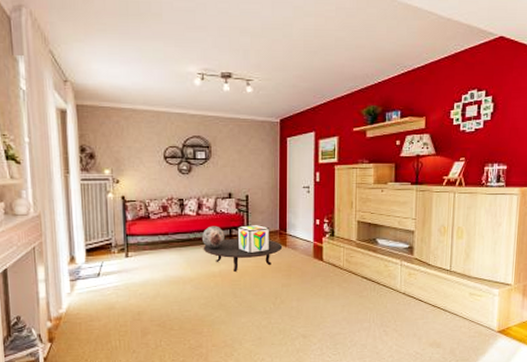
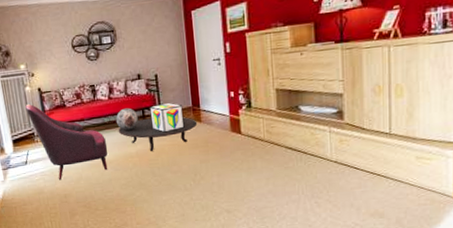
armchair: none [105,211,190,296] -> present [25,103,108,180]

